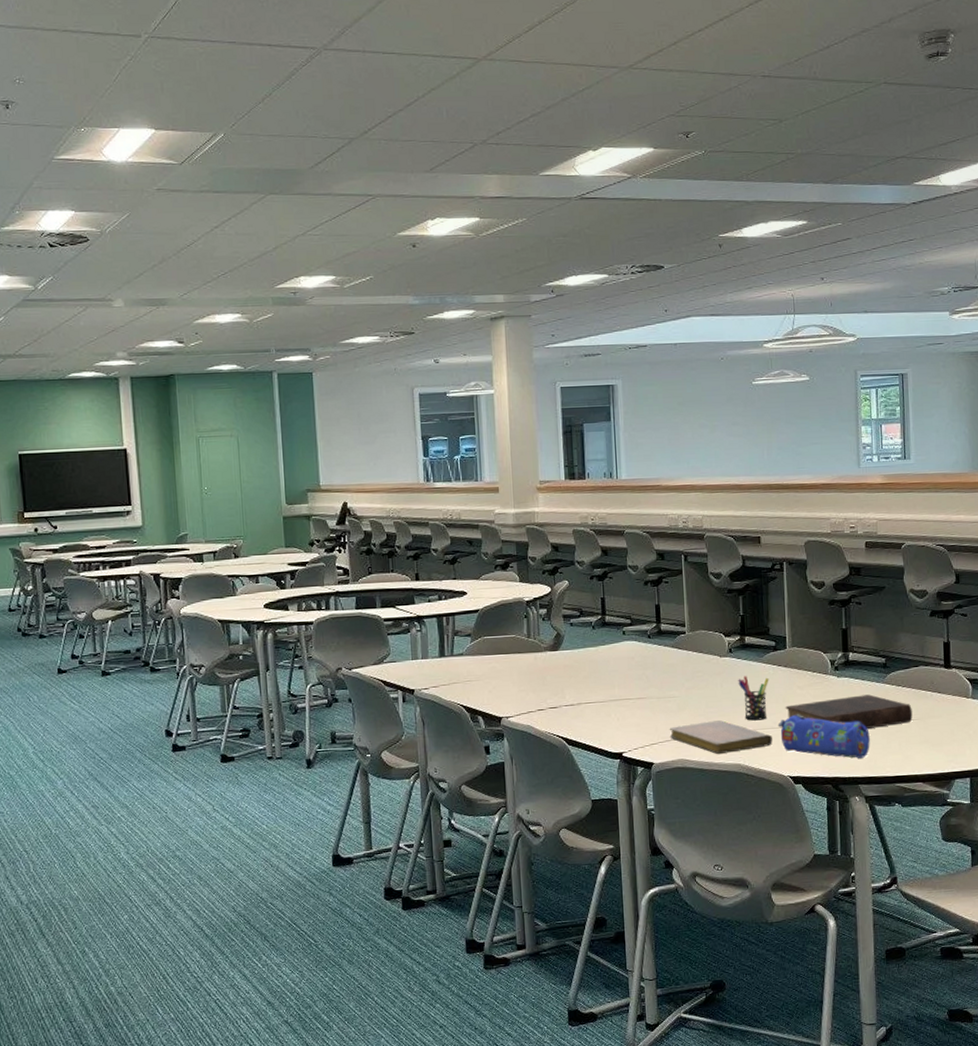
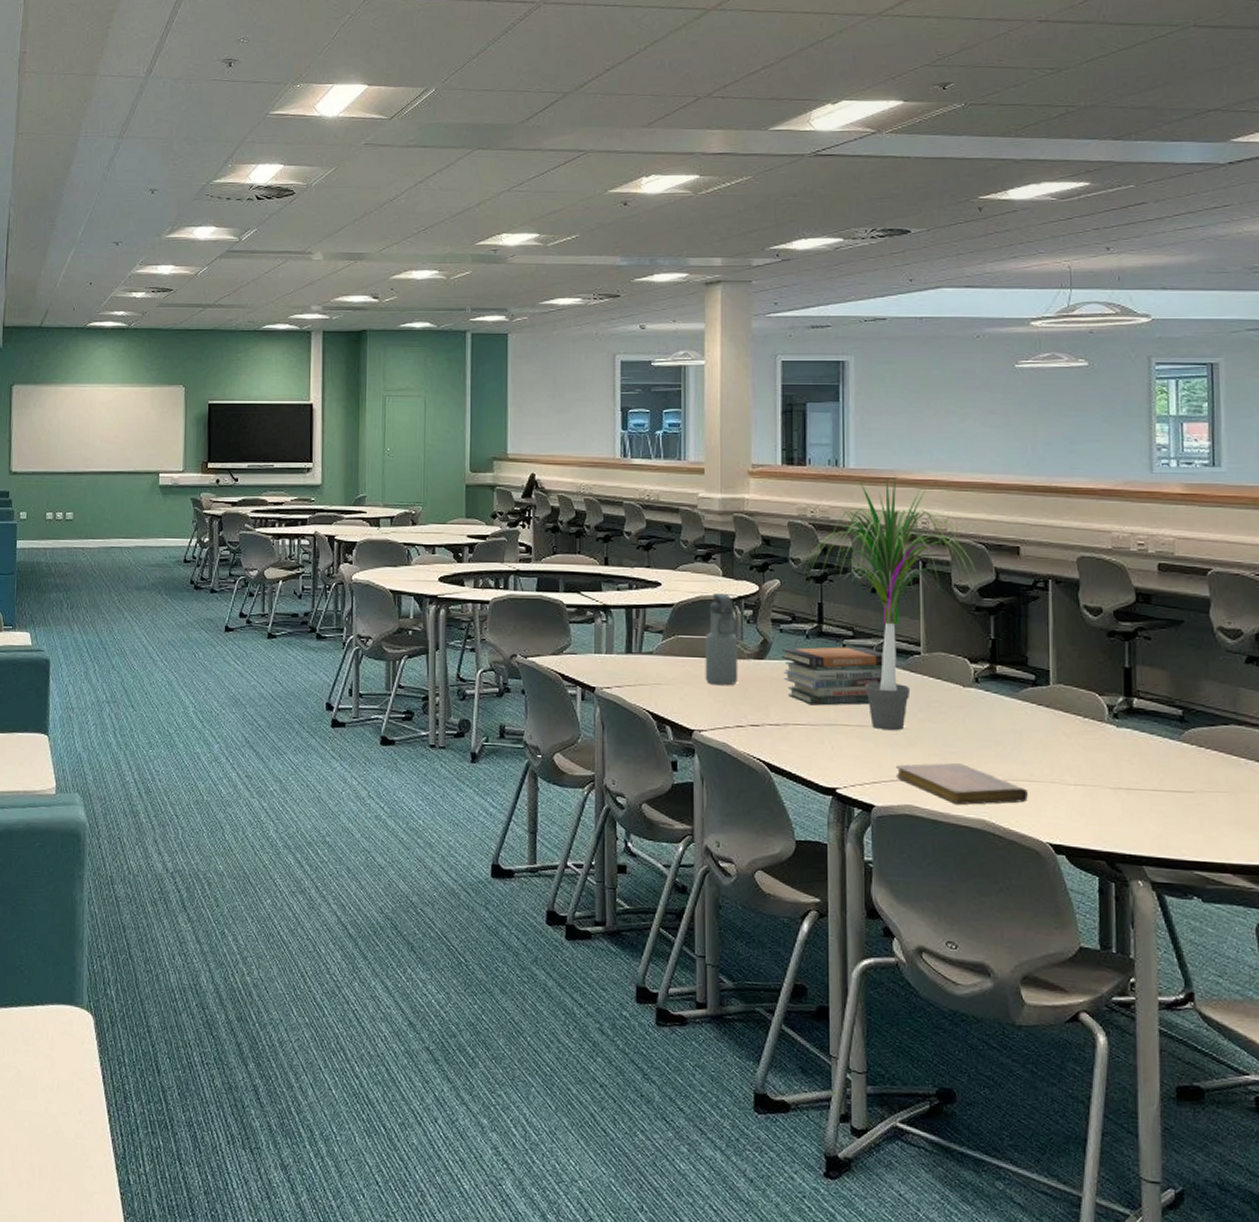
water bottle: none [507,597,538,677] -> present [705,594,738,686]
book stack: none [572,631,656,686] -> present [781,646,883,706]
potted plant: none [588,482,730,700] -> present [804,475,979,731]
pen holder: present [738,676,769,721] -> none [985,713,1026,769]
pencil case: present [777,714,870,758] -> none [1035,767,1160,832]
book: present [785,694,913,729] -> none [1046,752,1219,797]

